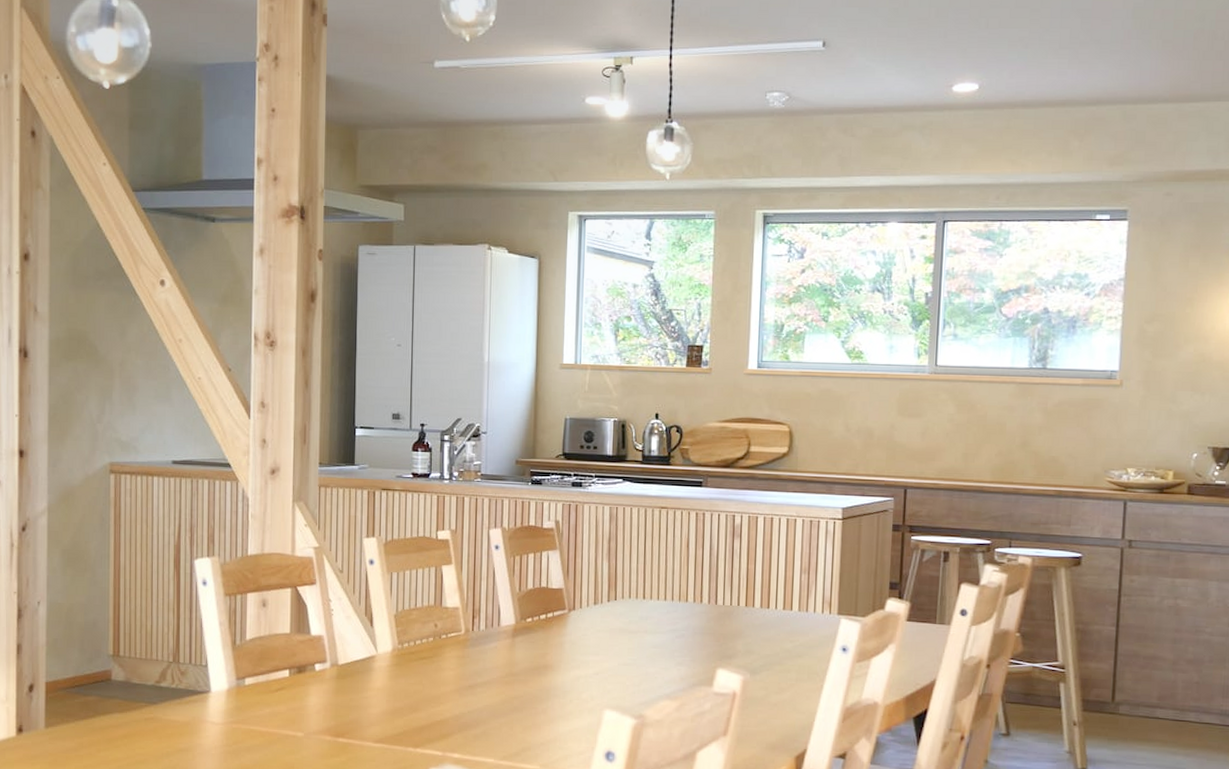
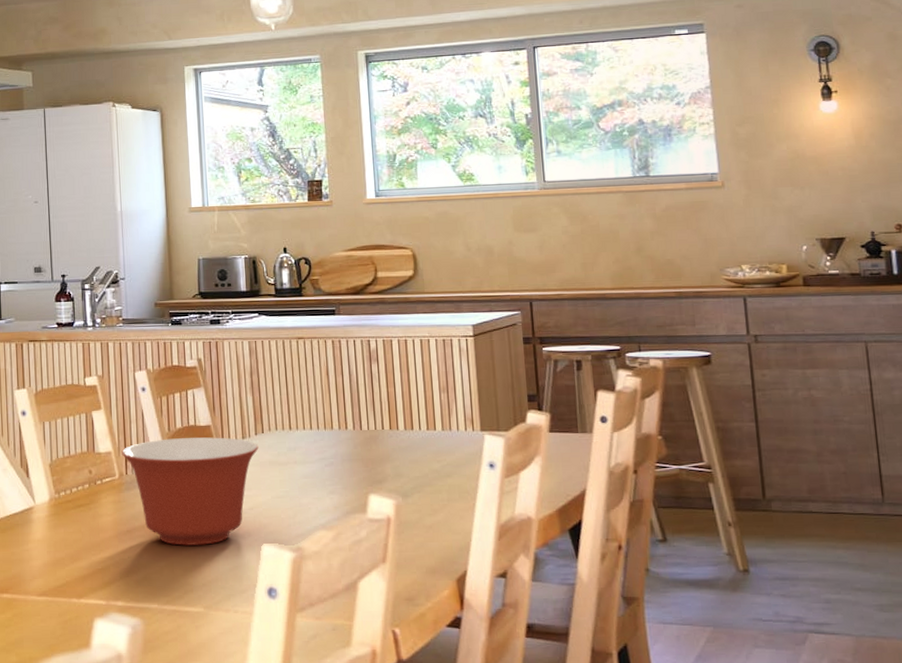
mixing bowl: none [469,598,610,706] -> present [121,437,259,546]

